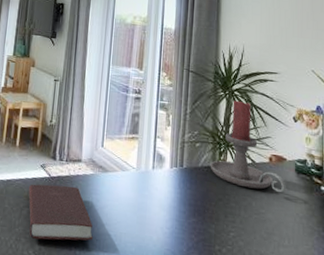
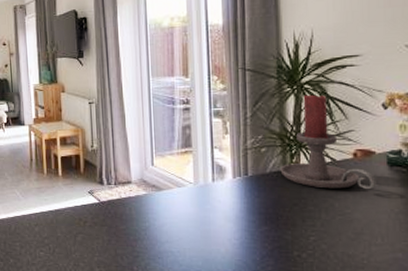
book: present [28,184,93,241] -> none [80,208,154,263]

